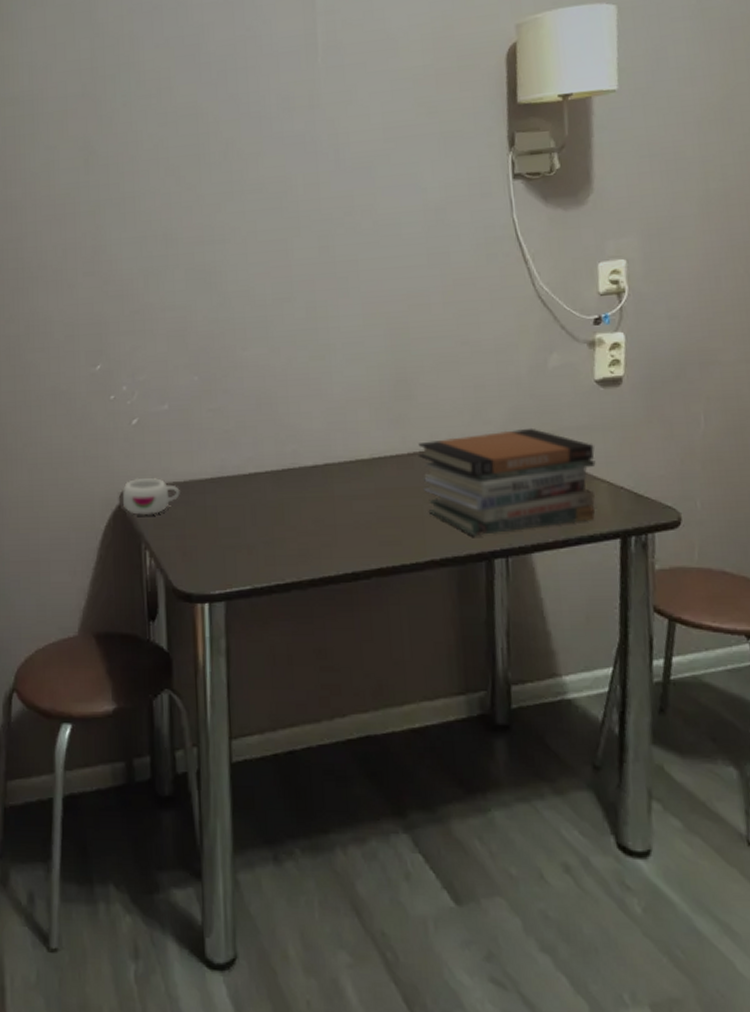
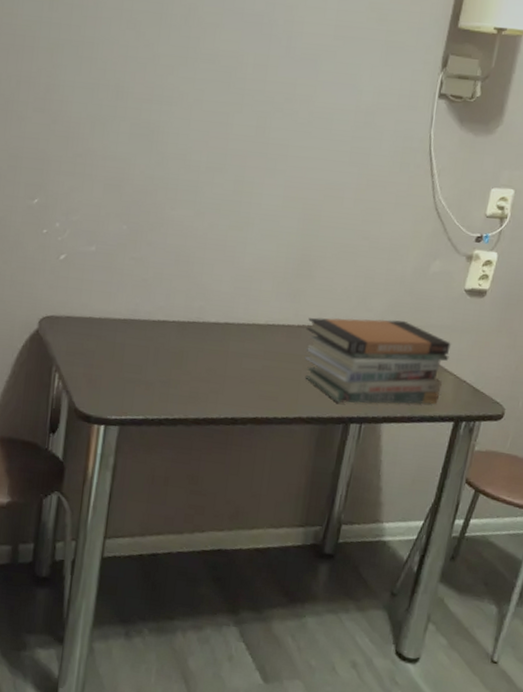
mug: present [122,478,180,515] -> none [40,308,94,343]

